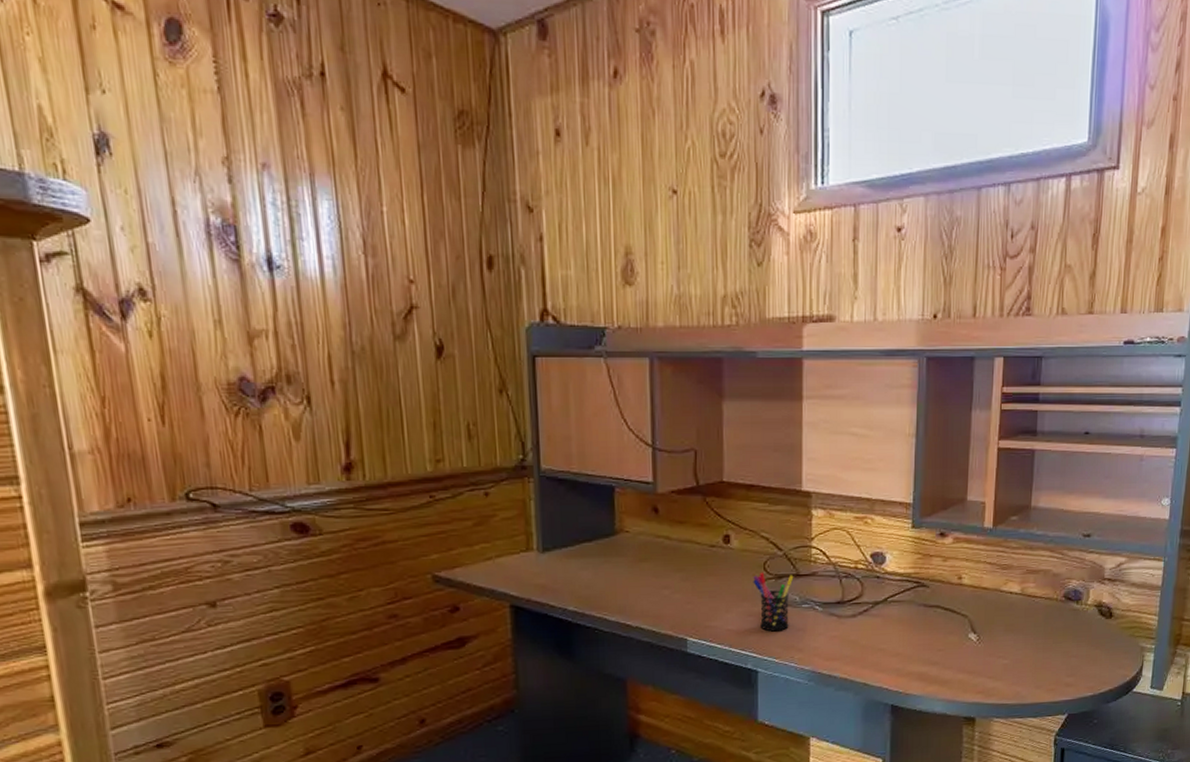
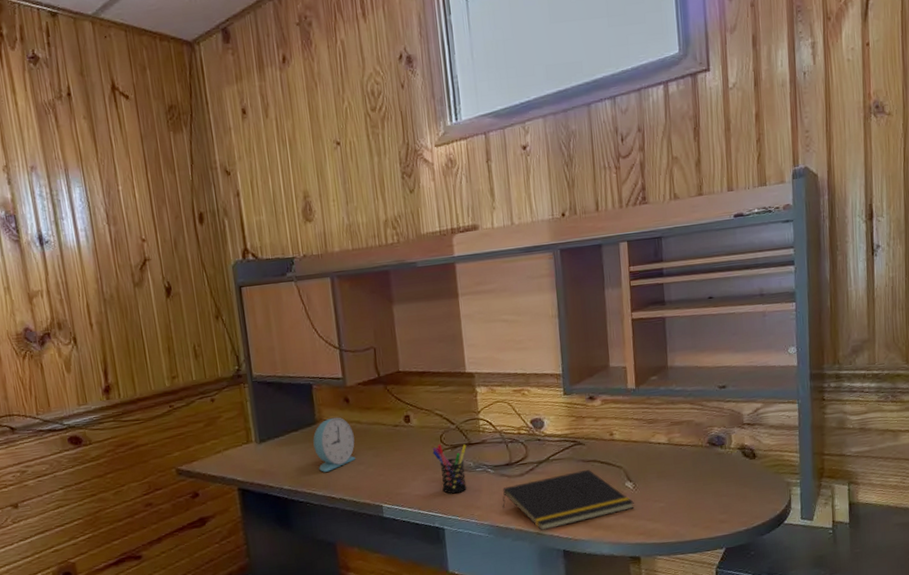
alarm clock: none [609,529,661,594] -> present [313,417,356,472]
notepad: none [828,615,976,682] -> present [502,469,634,531]

